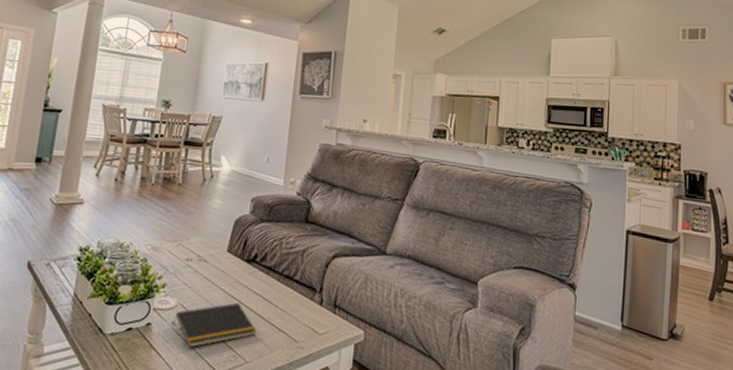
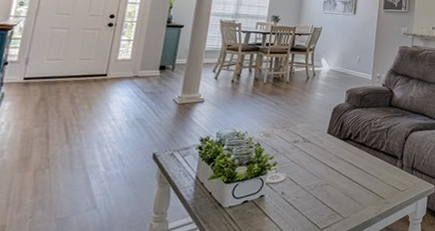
notepad: present [174,302,256,348] -> none [283,172,351,212]

